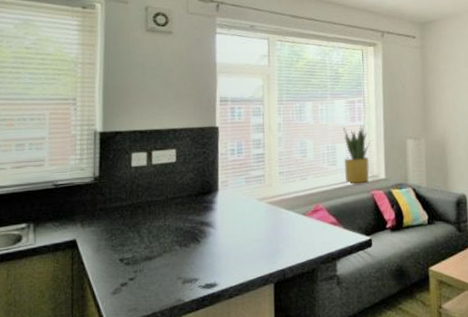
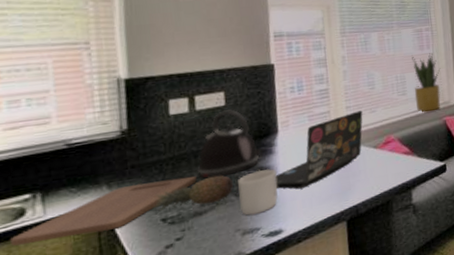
cutting board: none [10,223,149,266] -> present [10,176,197,246]
fruit: none [112,225,179,252] -> present [151,175,234,212]
kettle: none [150,166,201,227] -> present [197,109,259,179]
mug: none [182,224,215,267] -> present [238,168,278,216]
laptop: none [214,177,294,247] -> present [275,110,363,190]

